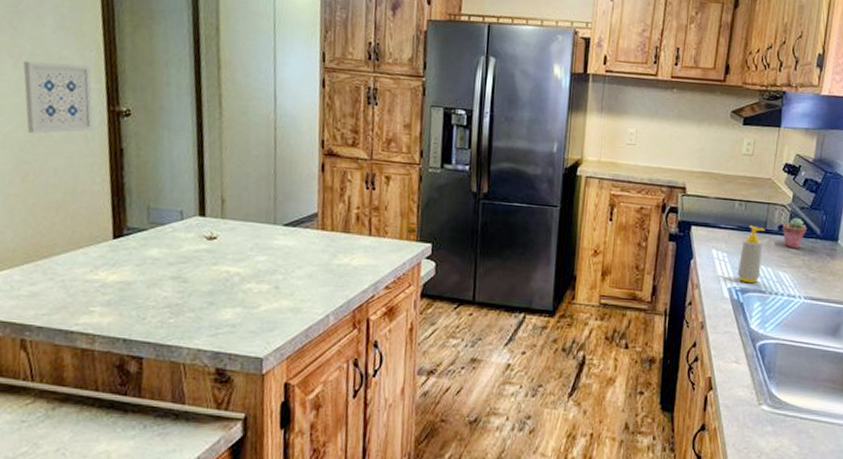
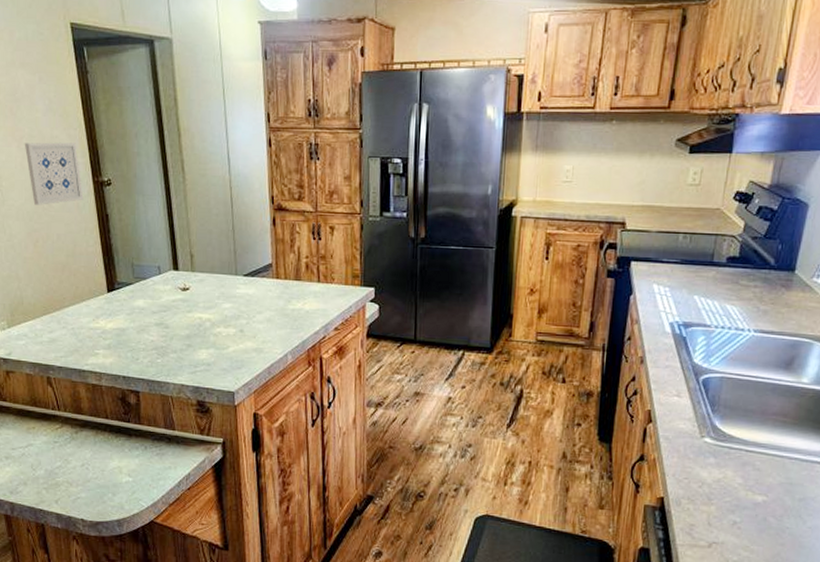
soap bottle: present [737,225,765,284] -> none [680,258,712,318]
potted succulent: present [782,217,806,248] -> none [731,248,759,280]

